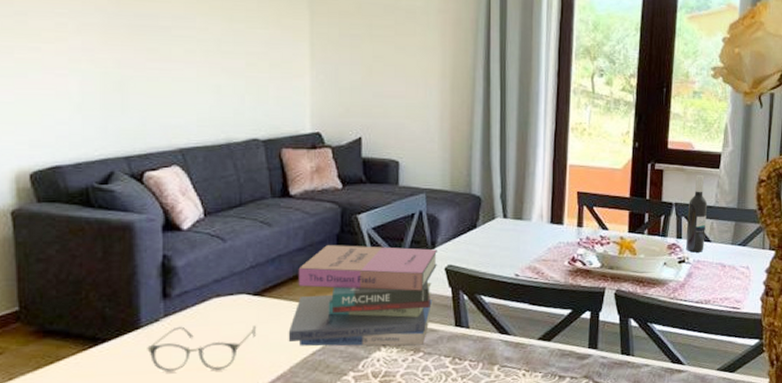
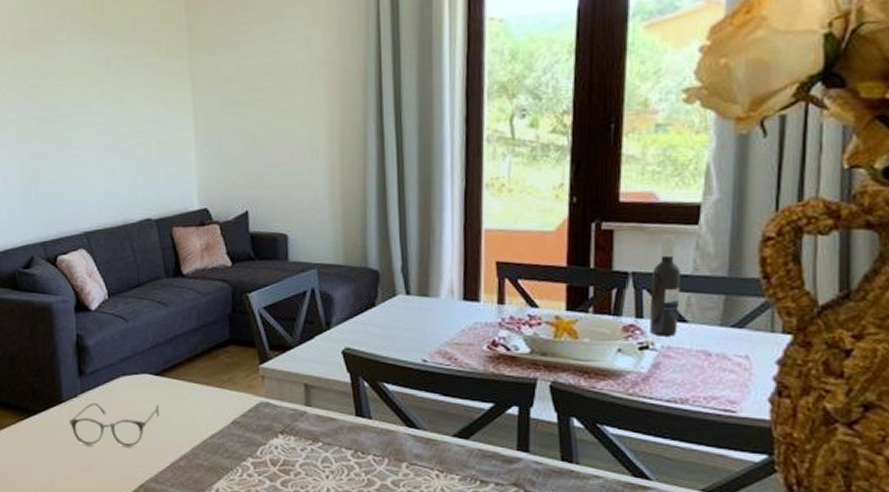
books: present [288,245,438,347] -> none [188,325,334,434]

